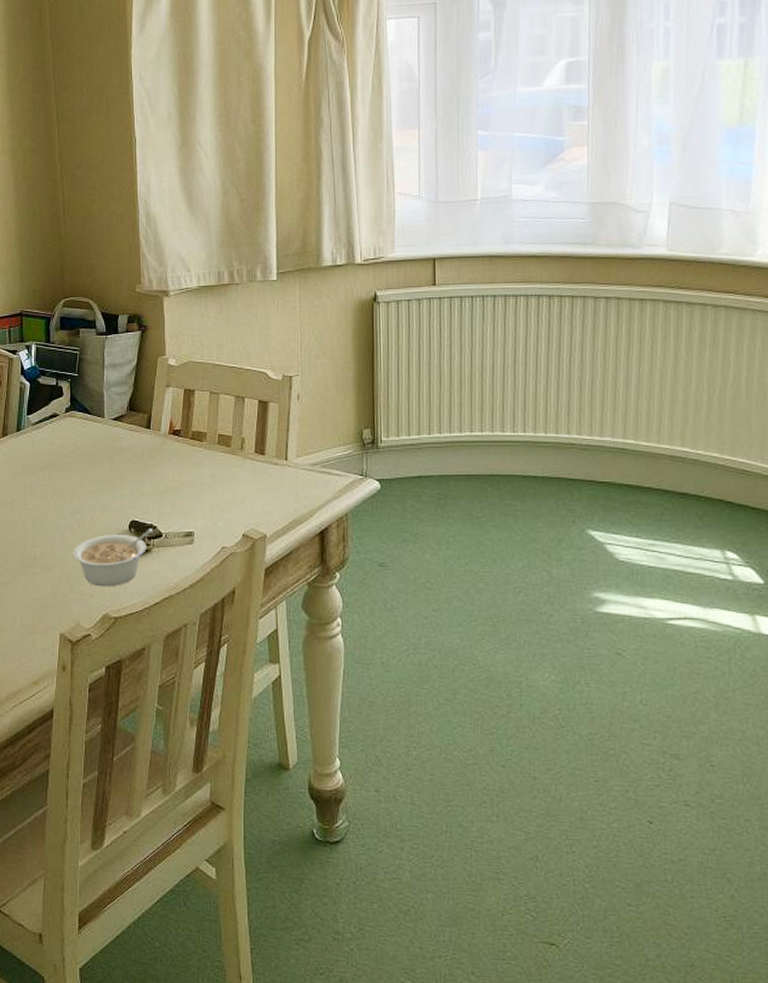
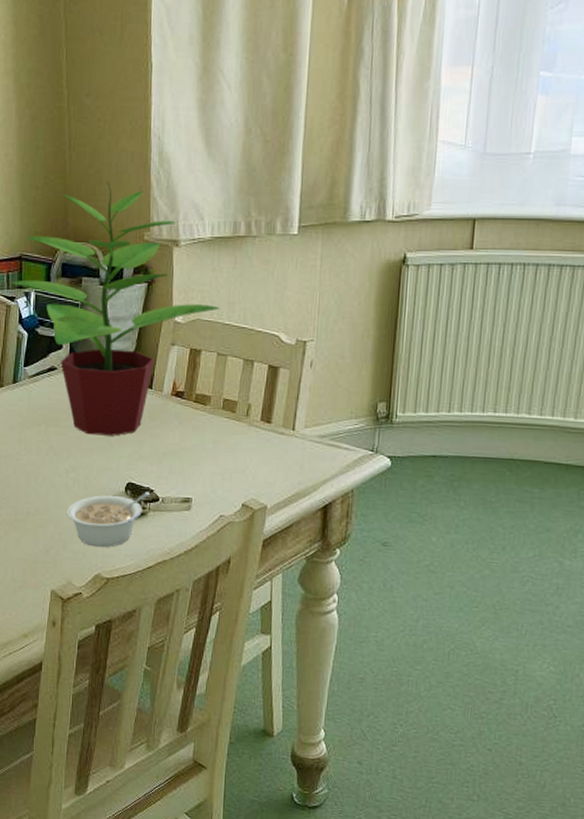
potted plant: none [12,241,210,476] -> present [11,181,221,436]

